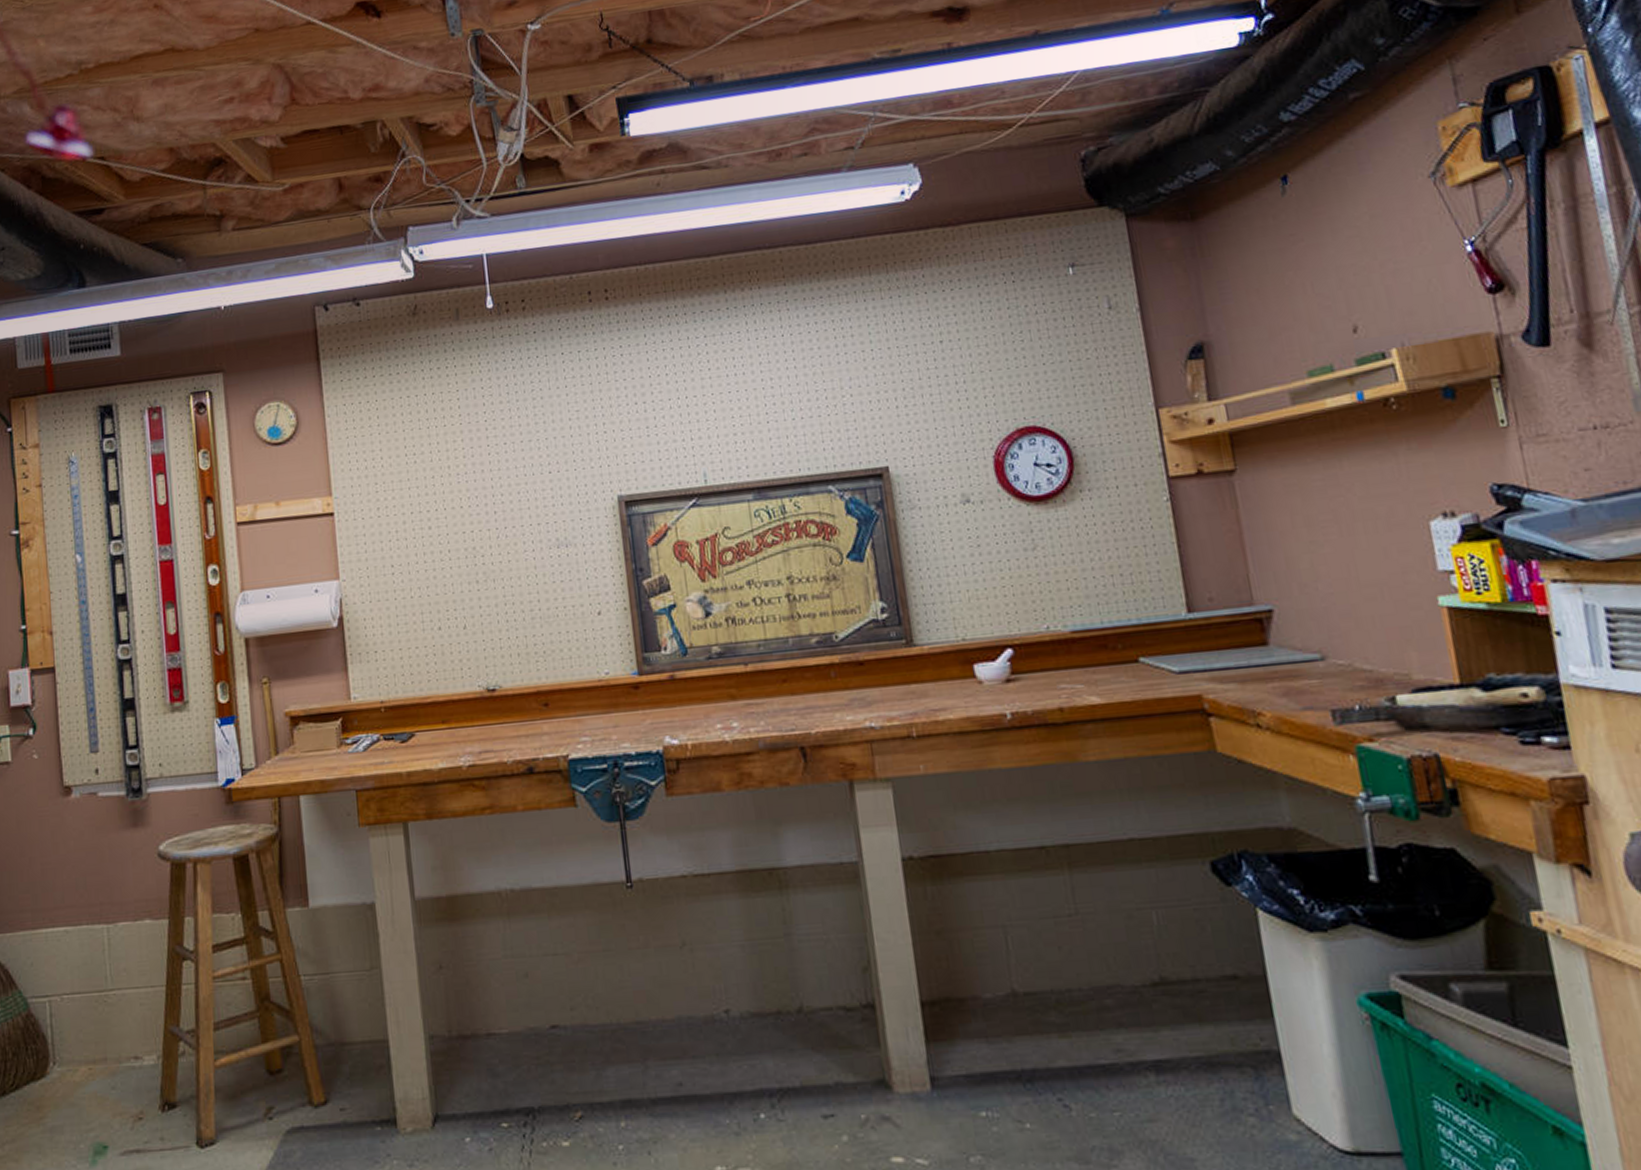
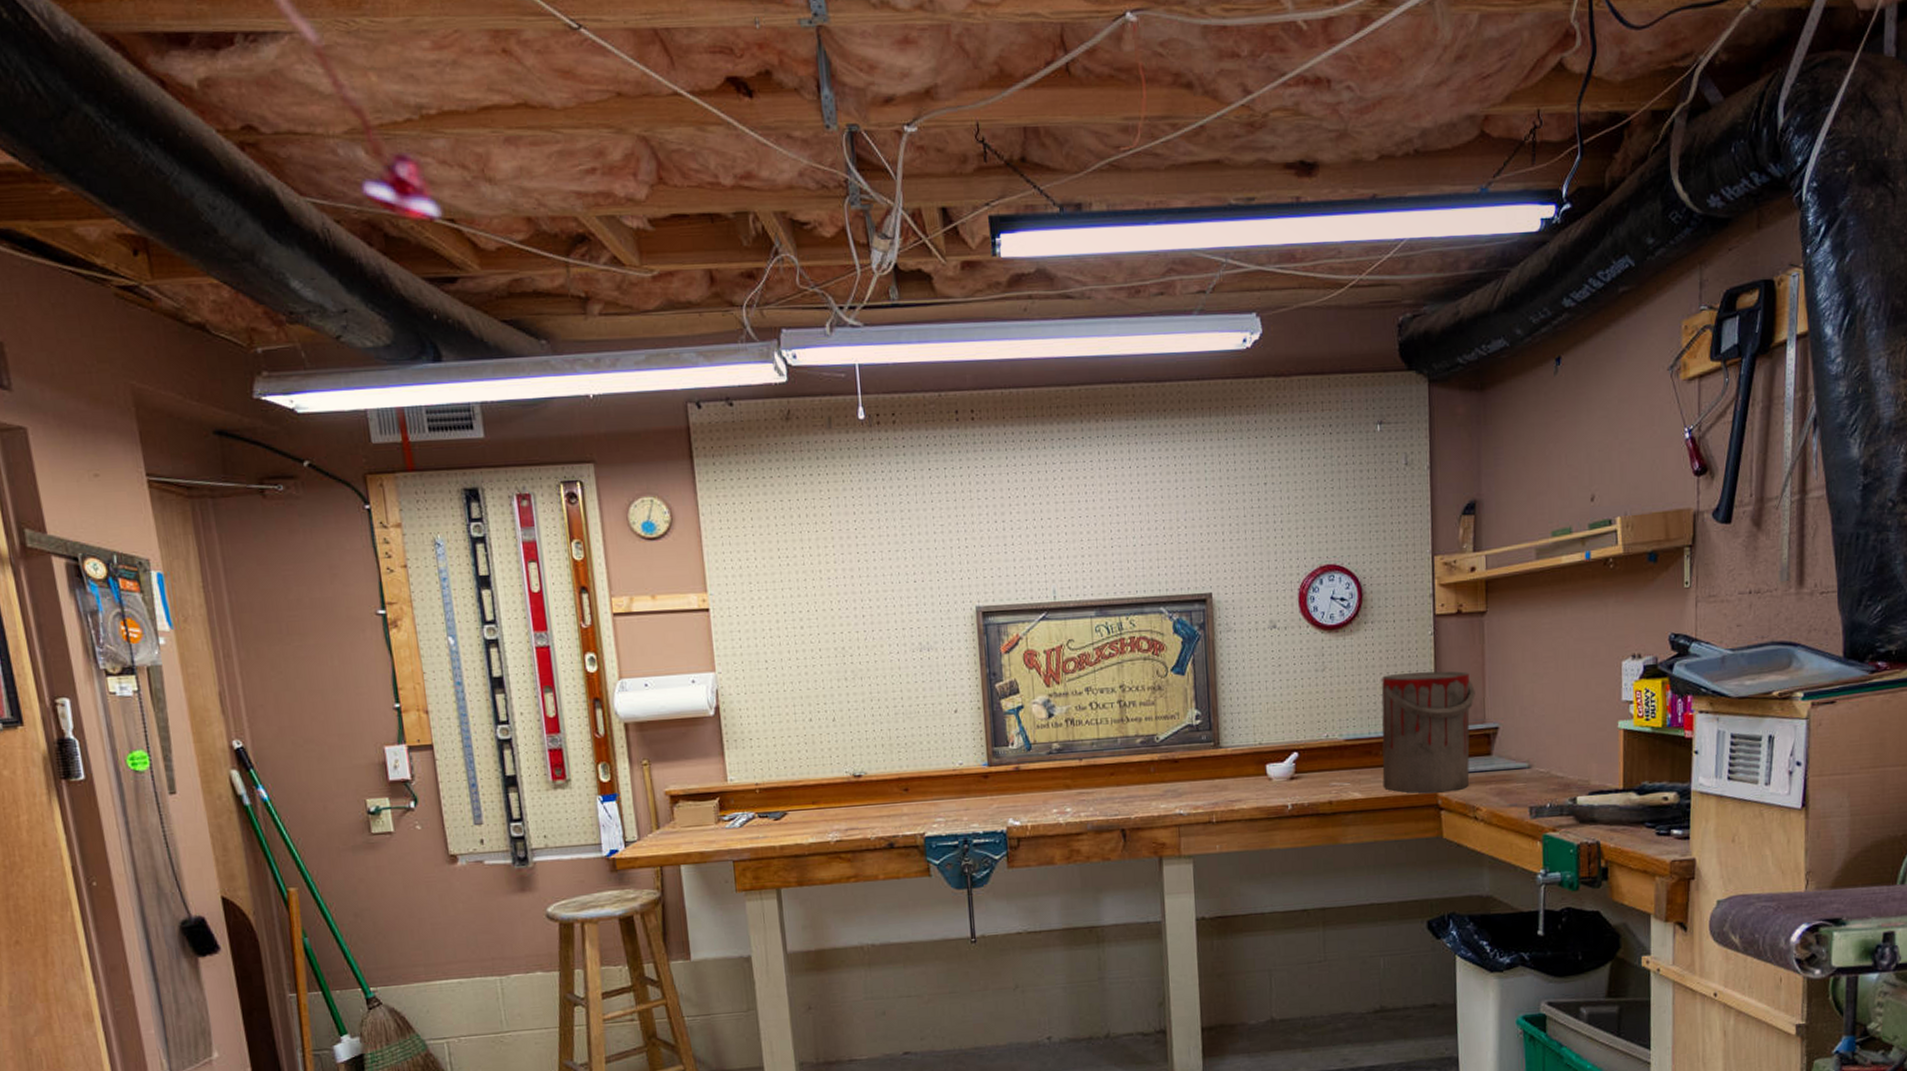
paint can: none [1109,543,1243,696] -> present [1381,671,1475,793]

